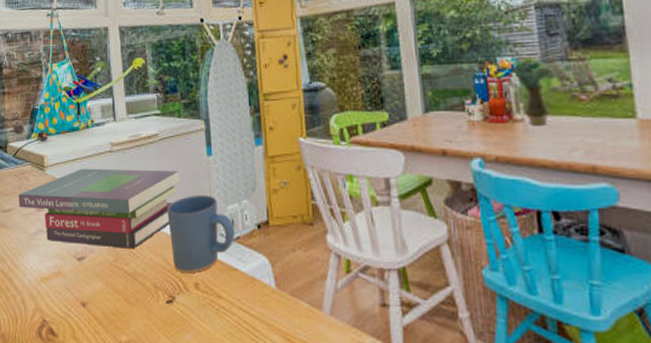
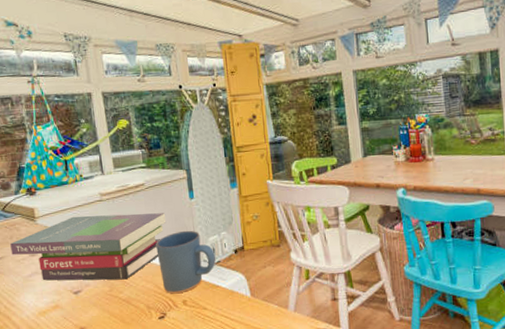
vase: present [514,63,549,126] -> none [427,118,451,163]

